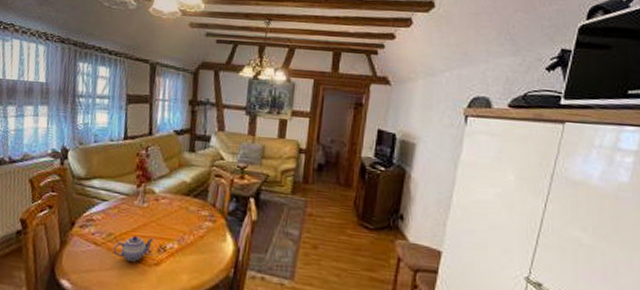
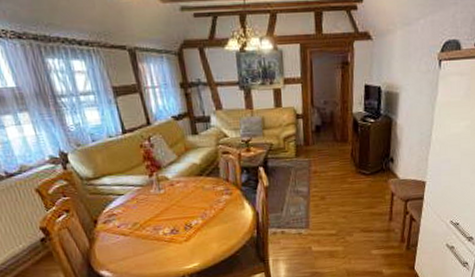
teapot: present [113,235,154,262] -> none [142,219,178,243]

